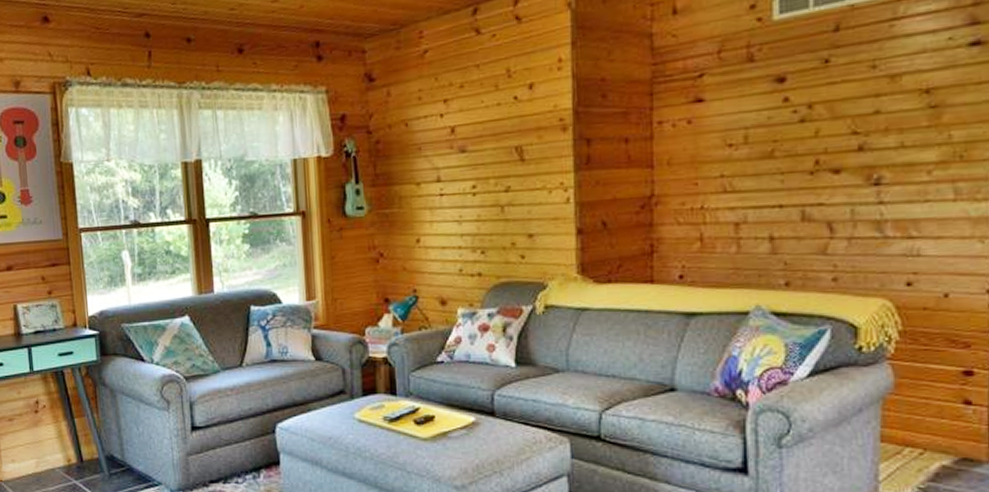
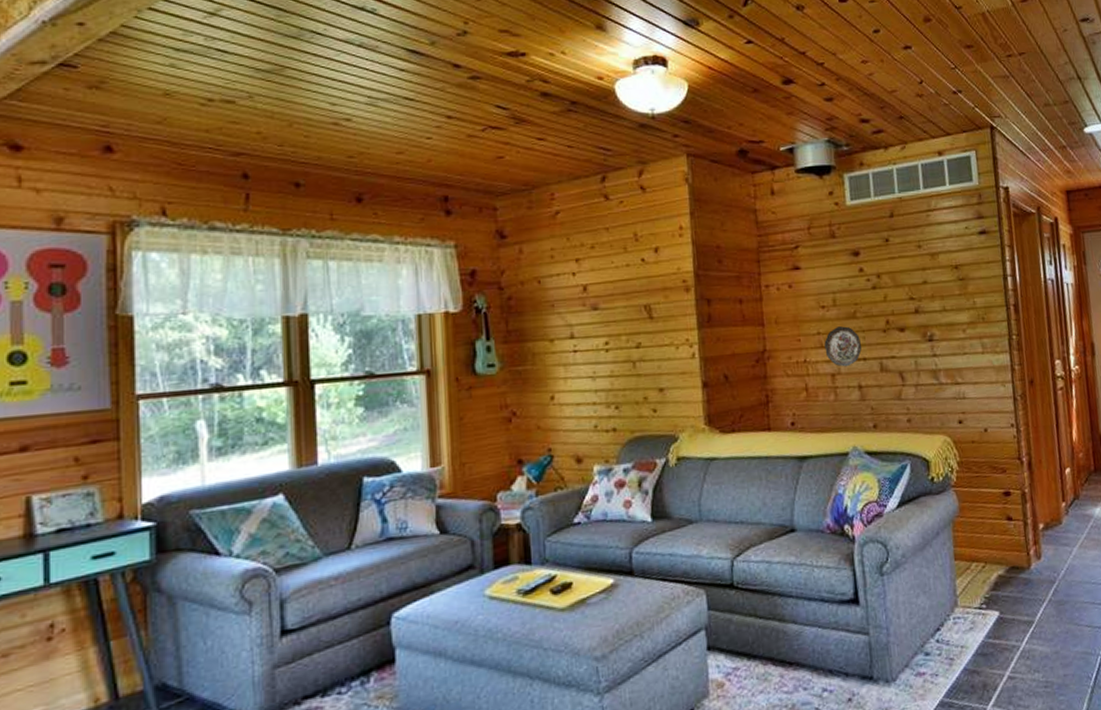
decorative plate: none [728,167,777,215] -> present [824,326,861,367]

